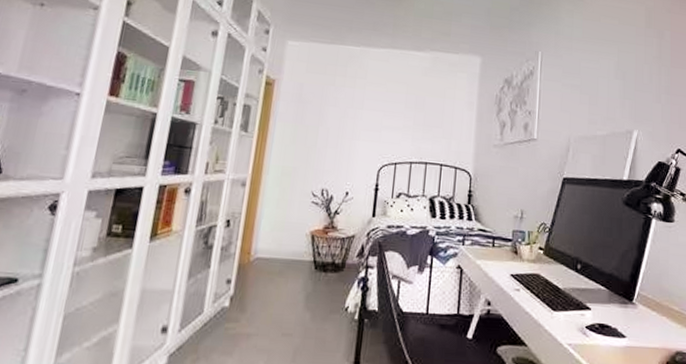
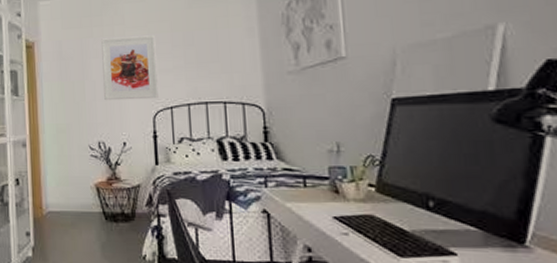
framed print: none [335,89,392,154] -> present [101,35,159,101]

